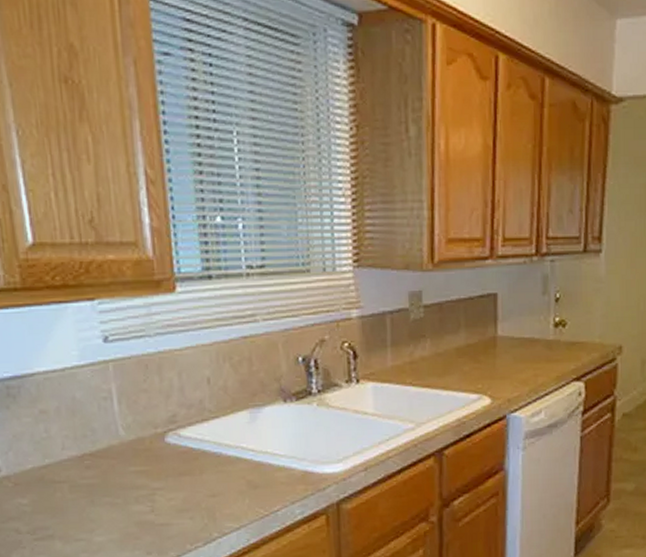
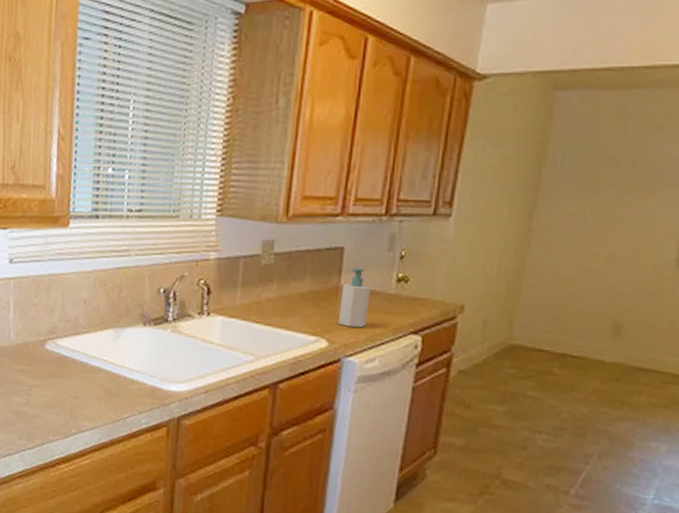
soap bottle: none [499,314,529,380] -> present [338,267,370,328]

